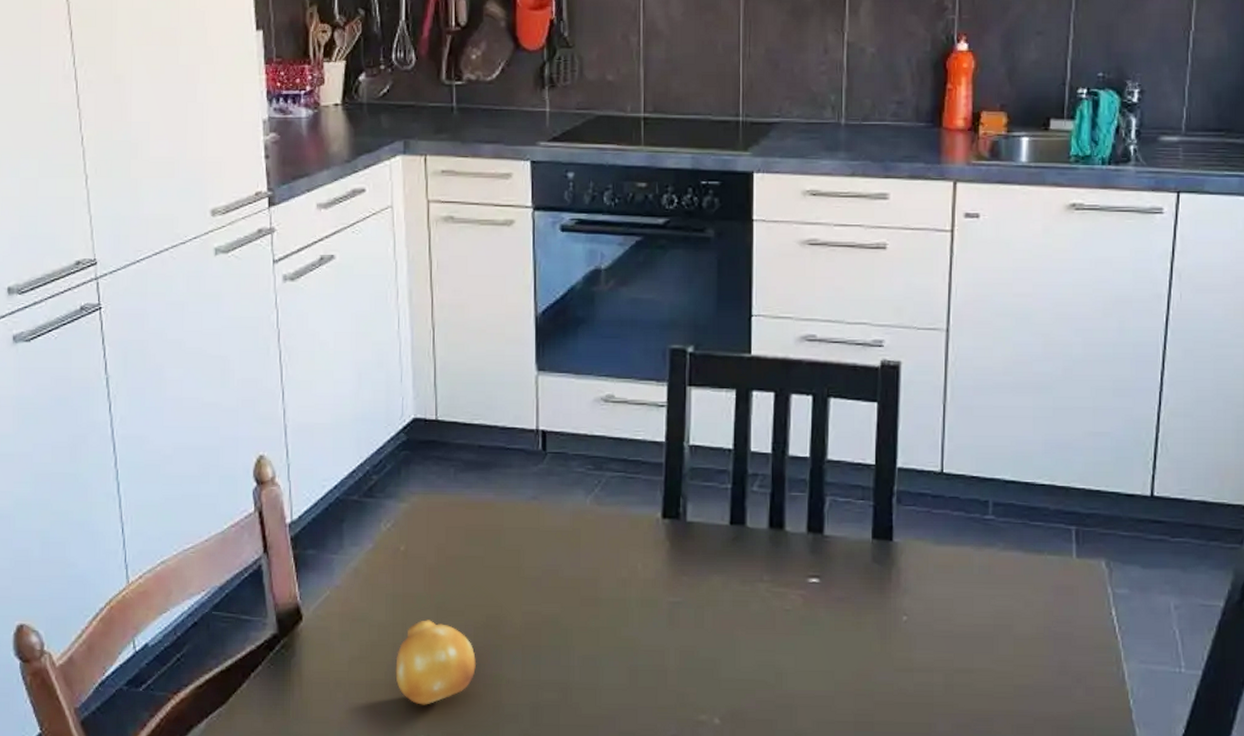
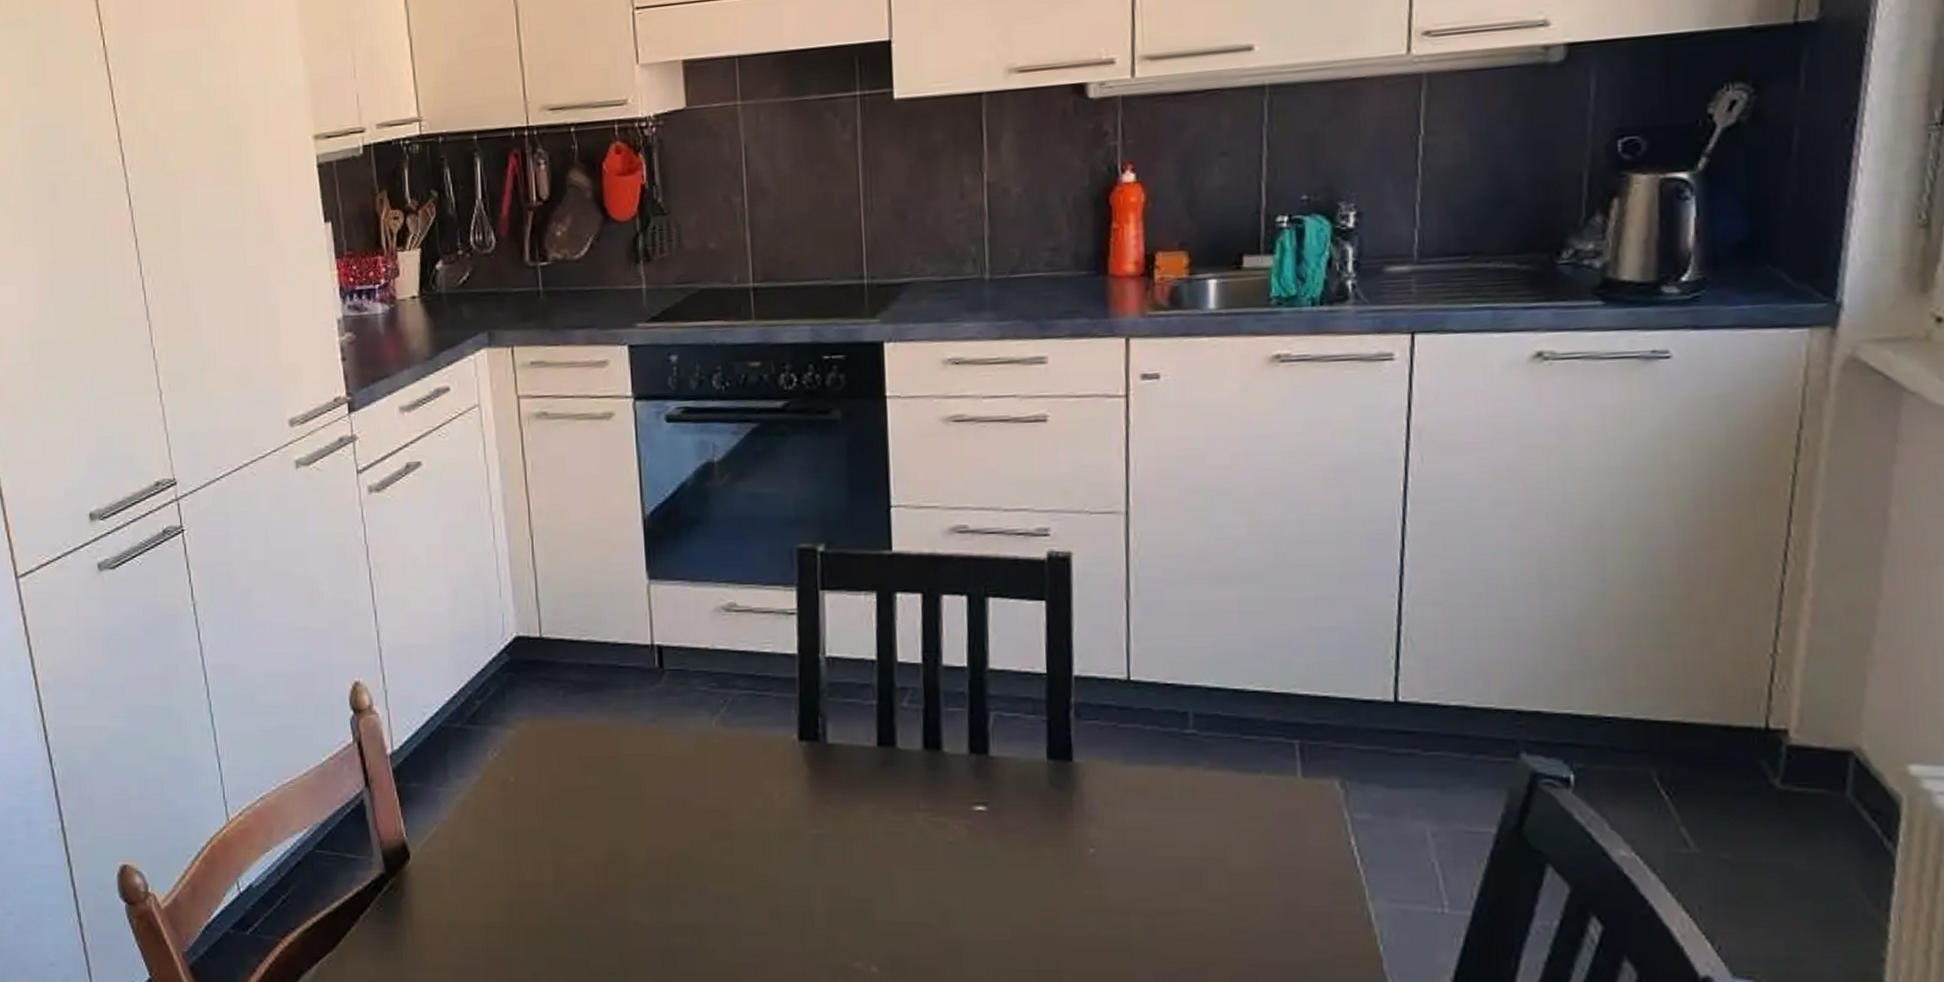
fruit: present [395,620,476,705] -> none [511,857,599,950]

